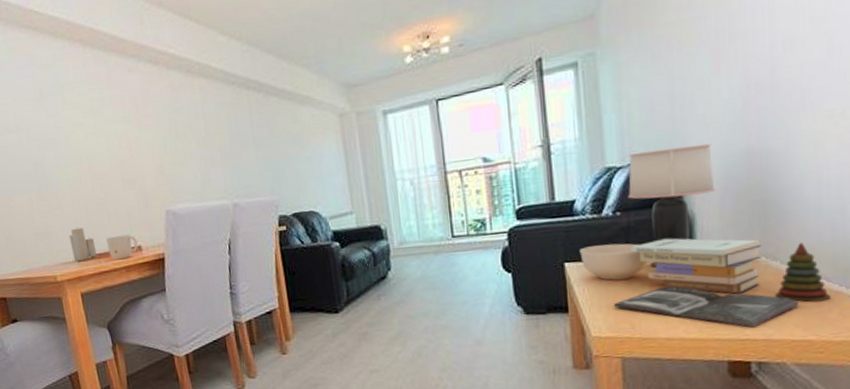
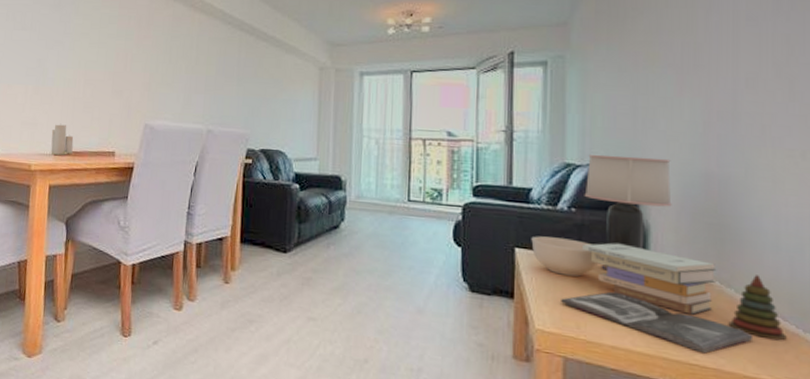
mug: present [106,234,138,261] -> none [84,138,113,161]

